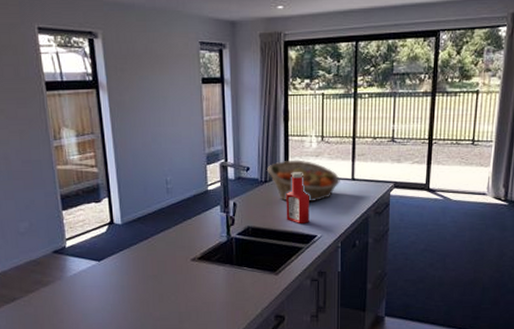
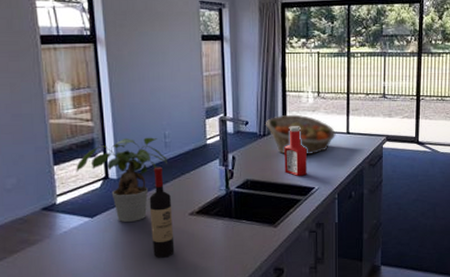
potted plant: none [83,183,169,266] -> present [76,137,167,222]
wine bottle: none [152,212,178,302] -> present [149,166,175,258]

